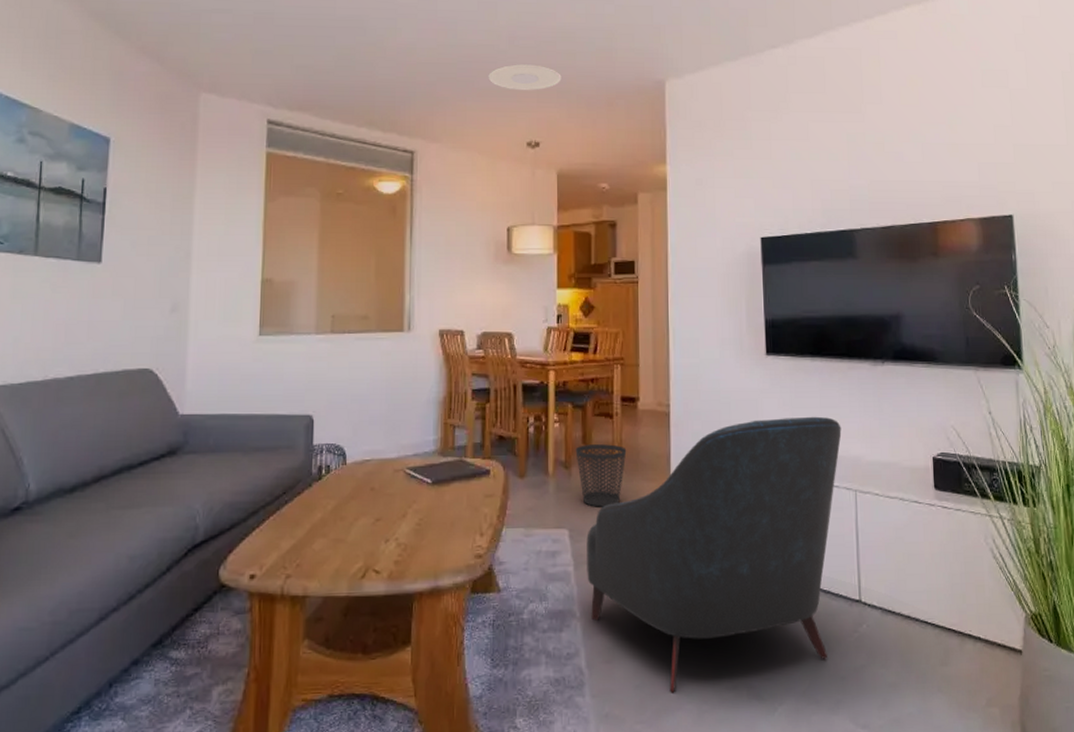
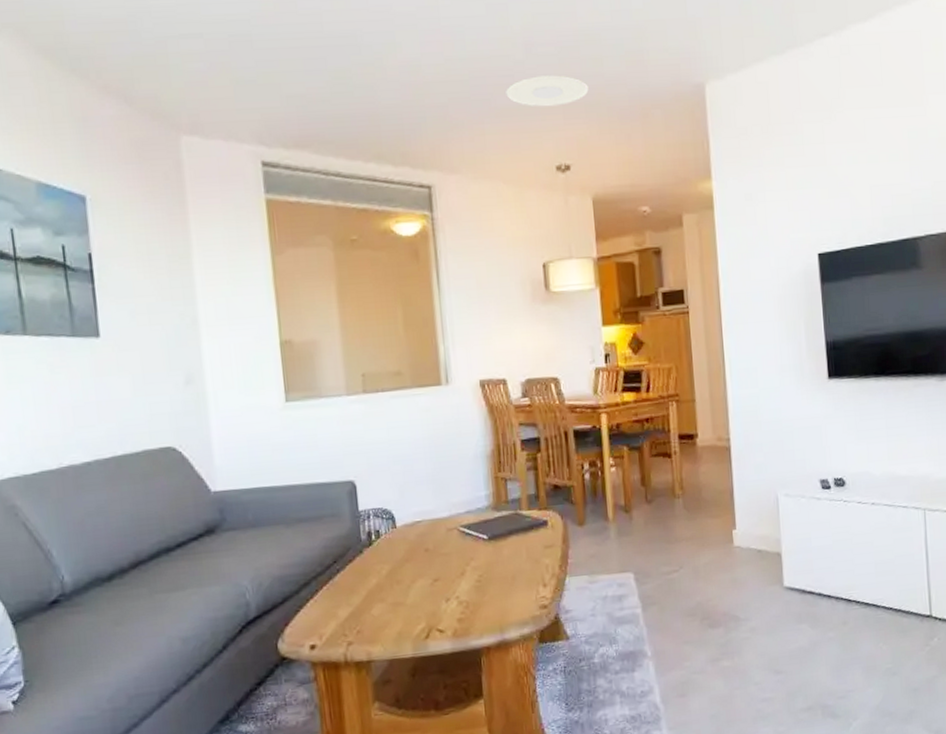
wastebasket: present [575,444,627,507] -> none [634,484,688,549]
armchair: present [586,416,842,693] -> none [652,438,909,719]

